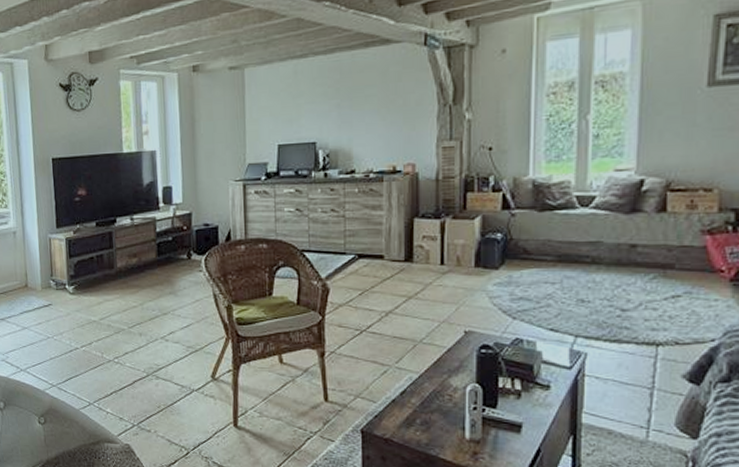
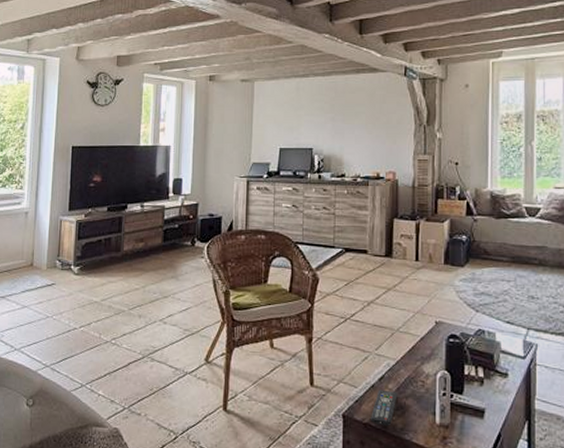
remote control: none [392,404,422,442] -> present [371,389,398,426]

